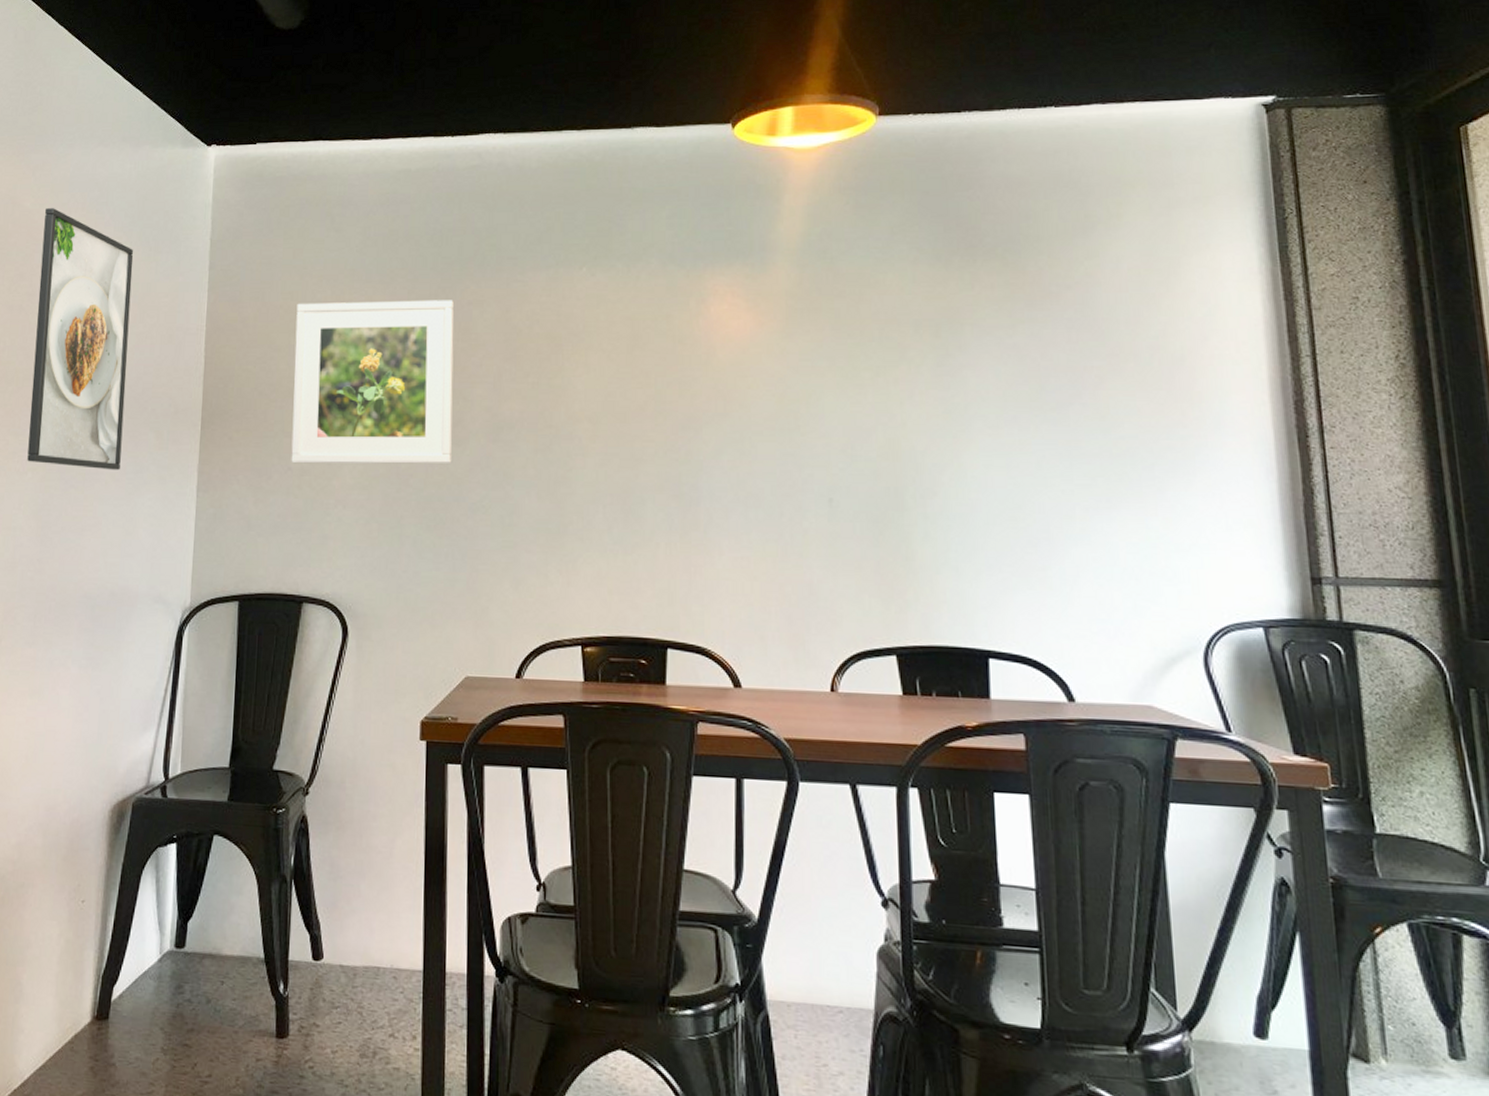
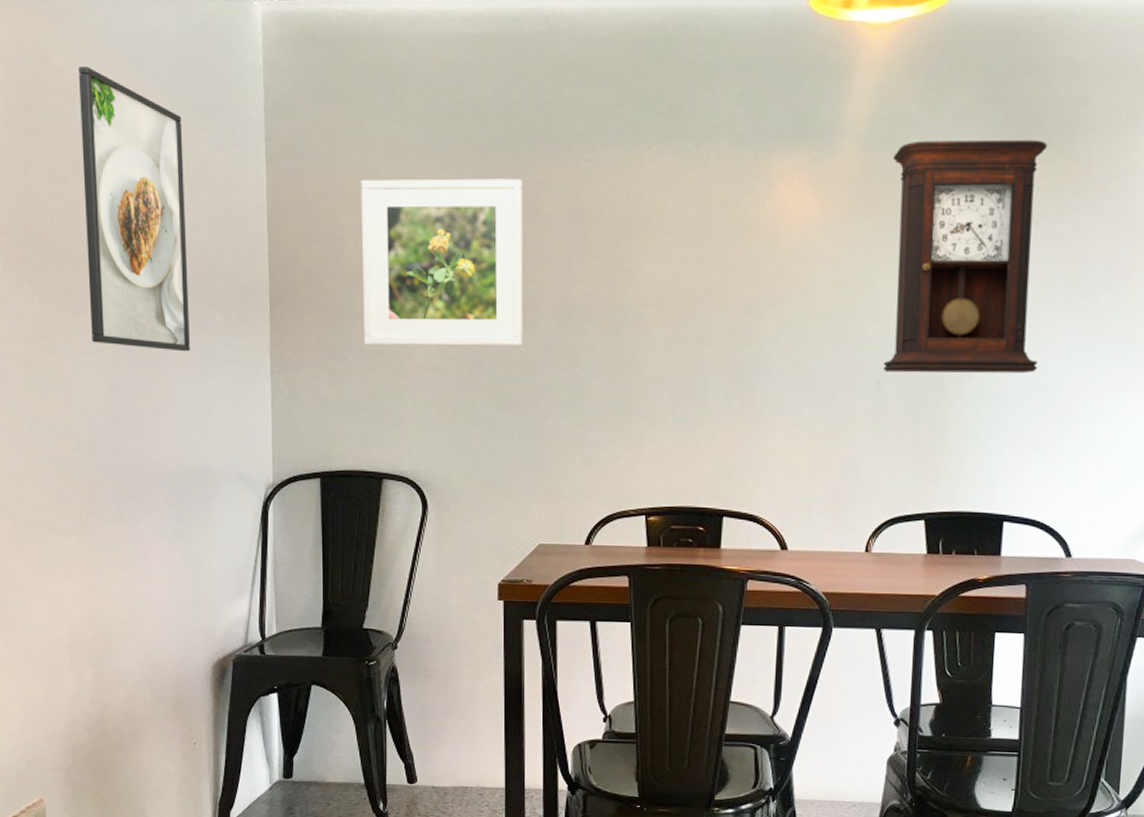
pendulum clock: none [829,252,1009,492] -> present [882,139,1047,374]

